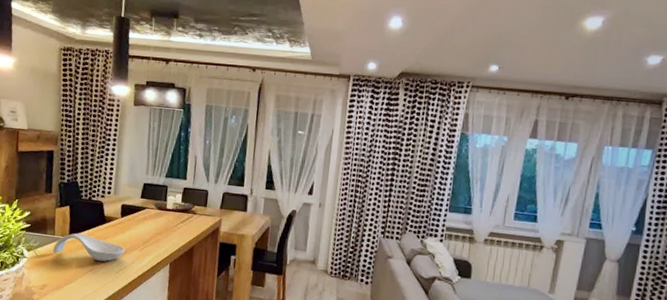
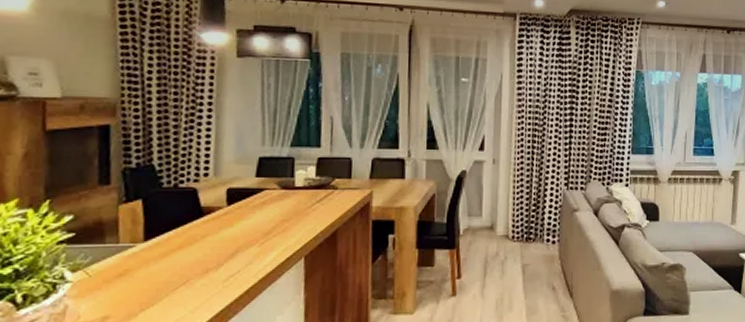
spoon rest: present [53,233,126,262] -> none [117,235,237,270]

